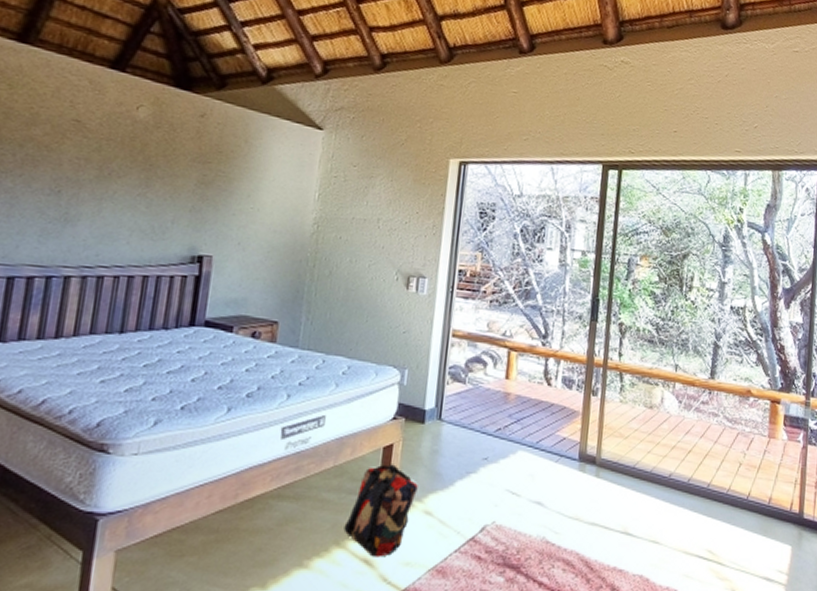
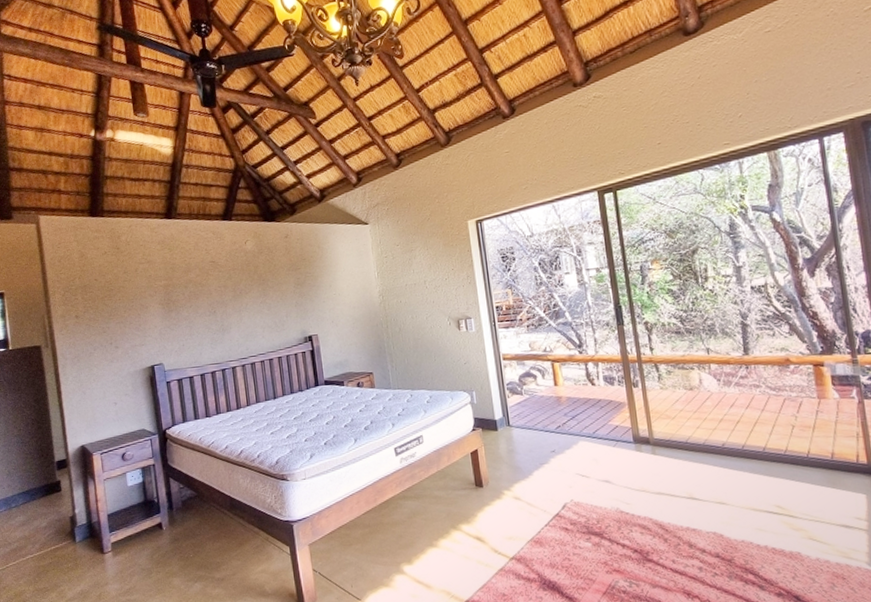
backpack: present [343,464,418,557] -> none [456,464,505,535]

